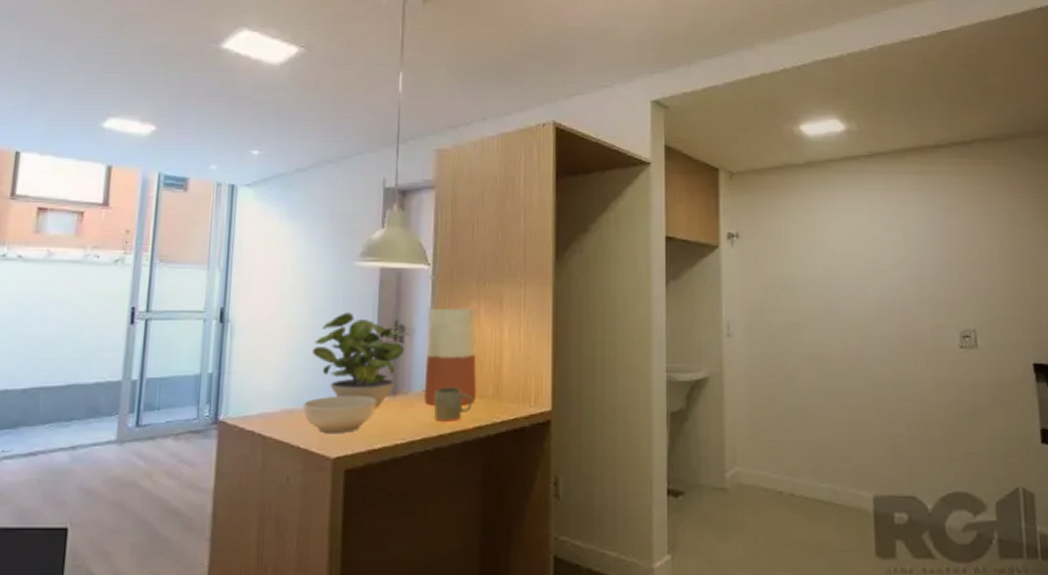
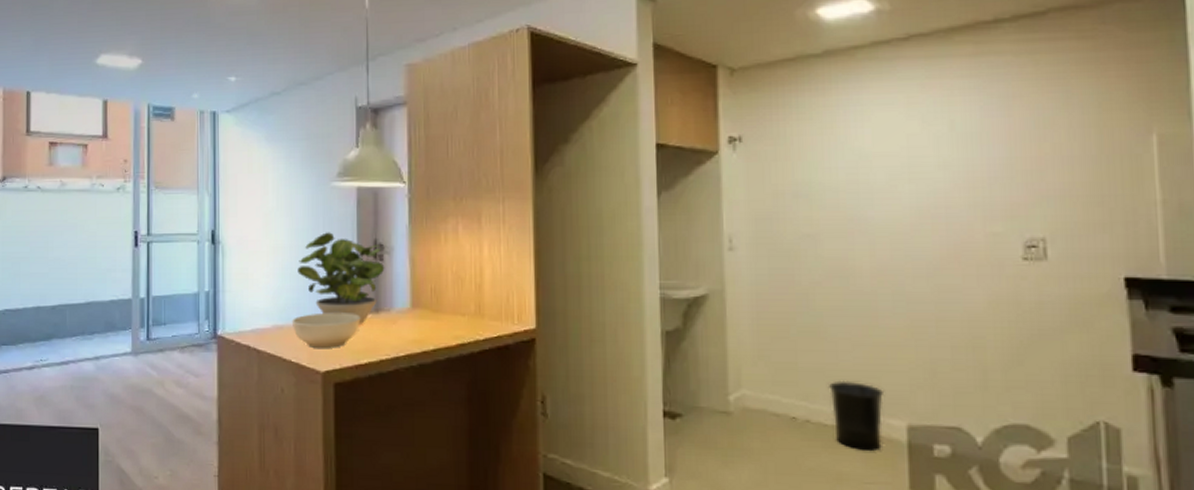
vase: present [423,308,476,405] -> none [405,225,457,323]
mug: present [433,387,473,421] -> none [416,305,454,338]
waste bin: none [809,456,855,522] -> present [828,380,885,452]

